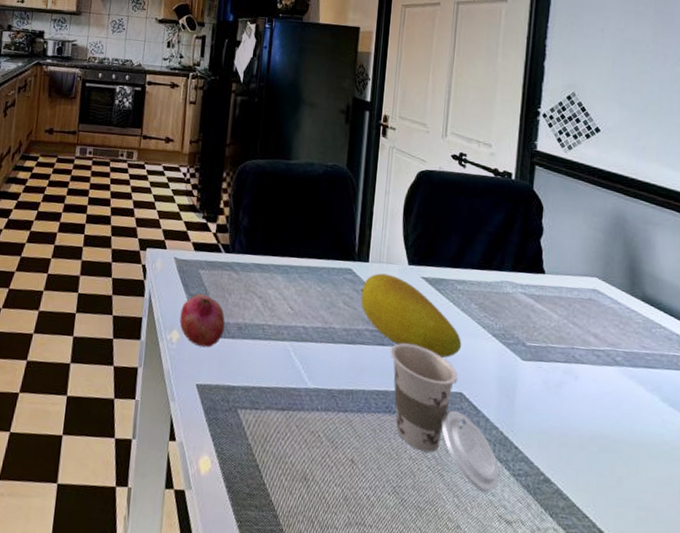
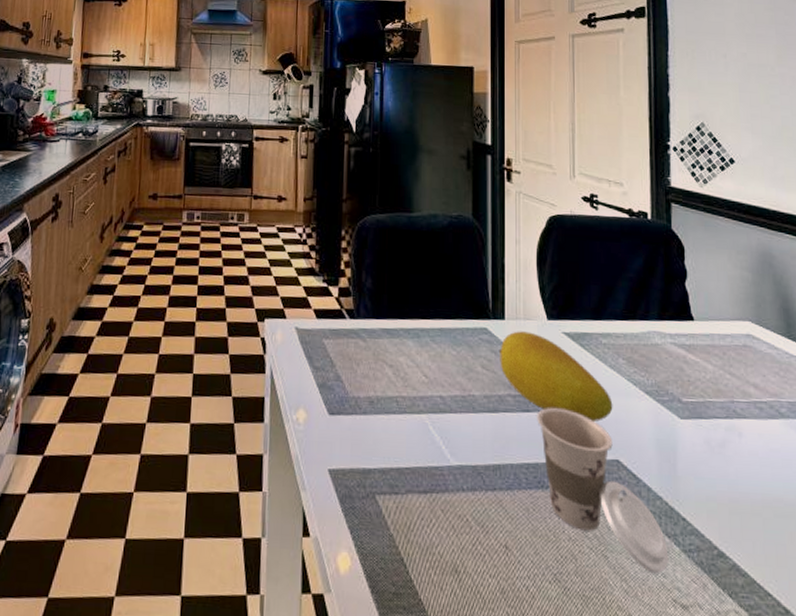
fruit: present [179,293,225,348] -> none [305,366,355,427]

